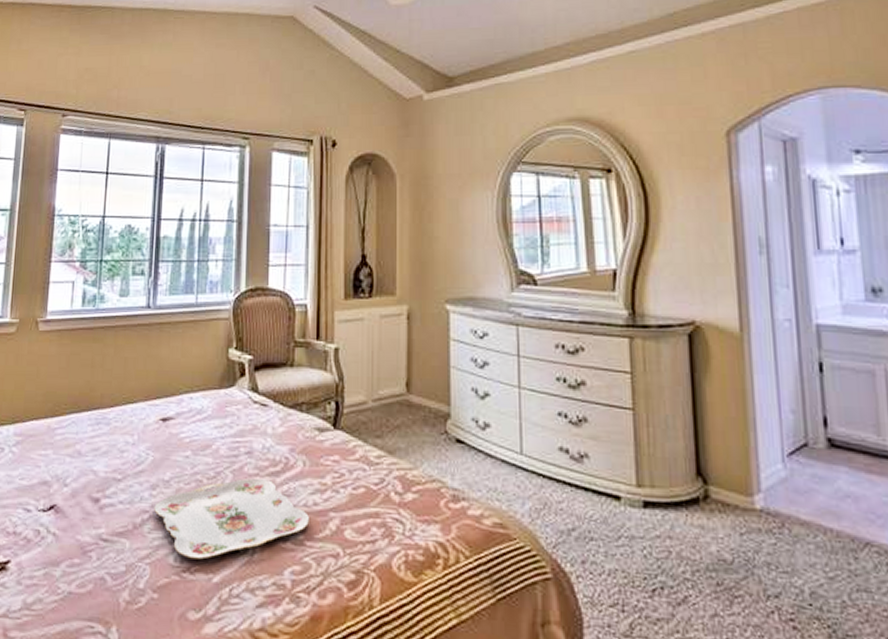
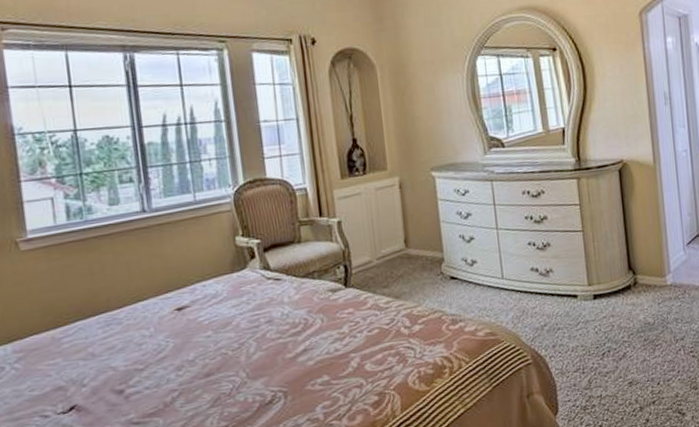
serving tray: present [154,478,309,560] -> none [182,339,333,419]

